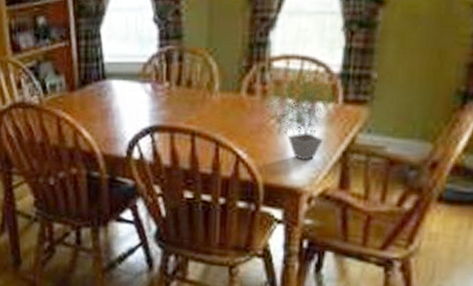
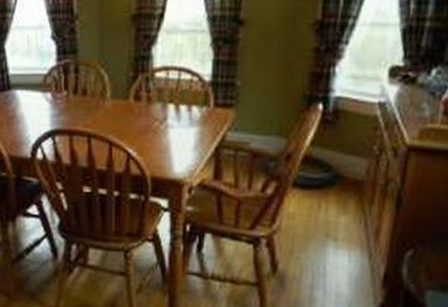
potted plant: present [262,63,340,161] -> none [147,74,212,156]

